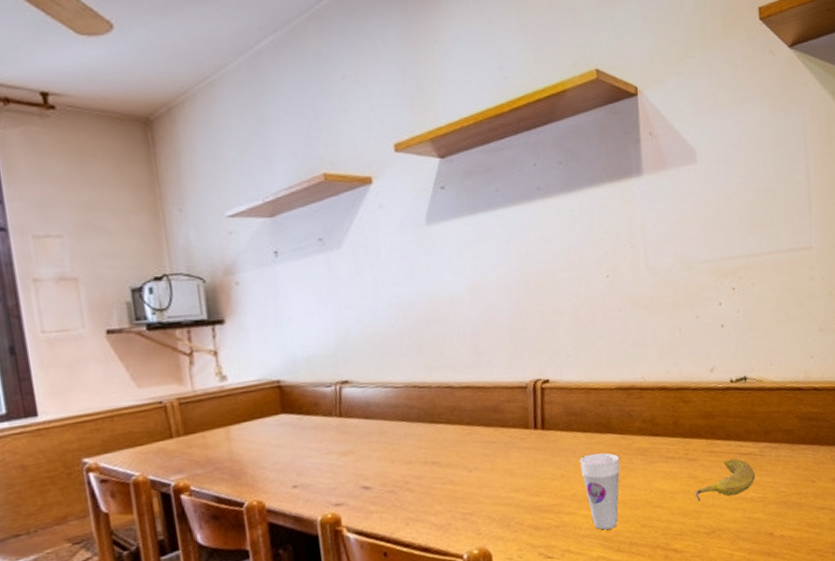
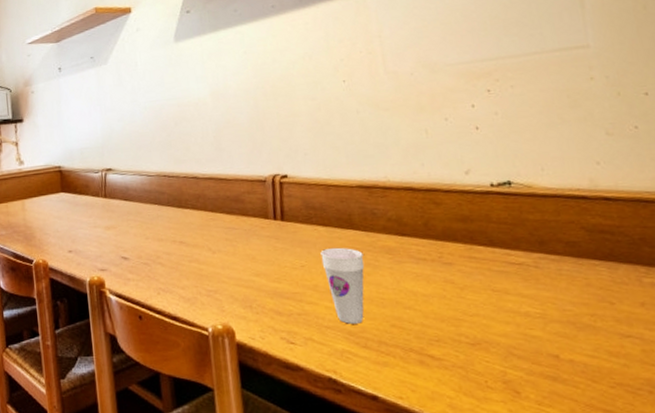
fruit: present [694,458,755,502] -> none [452,267,530,309]

